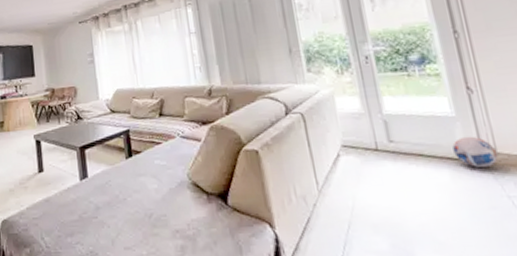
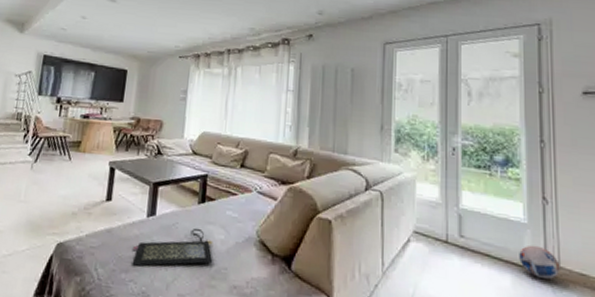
clutch bag: none [72,182,152,228] -> present [132,228,213,266]

